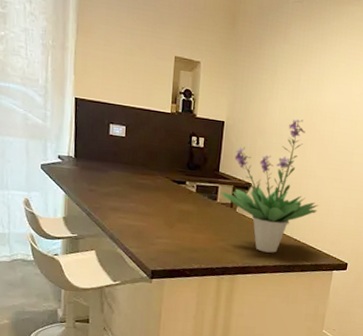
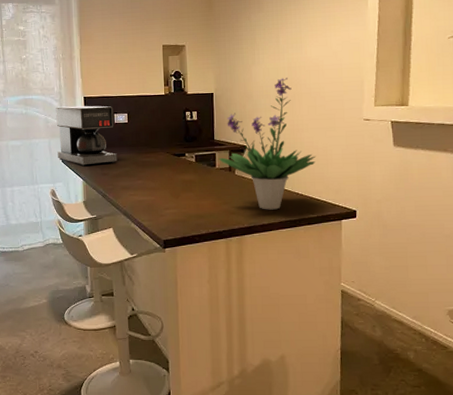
coffee maker: none [36,103,110,180] -> present [56,105,117,167]

